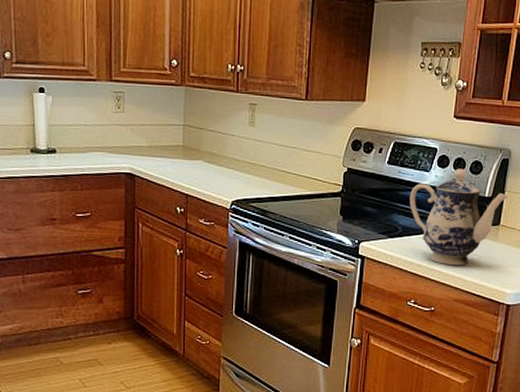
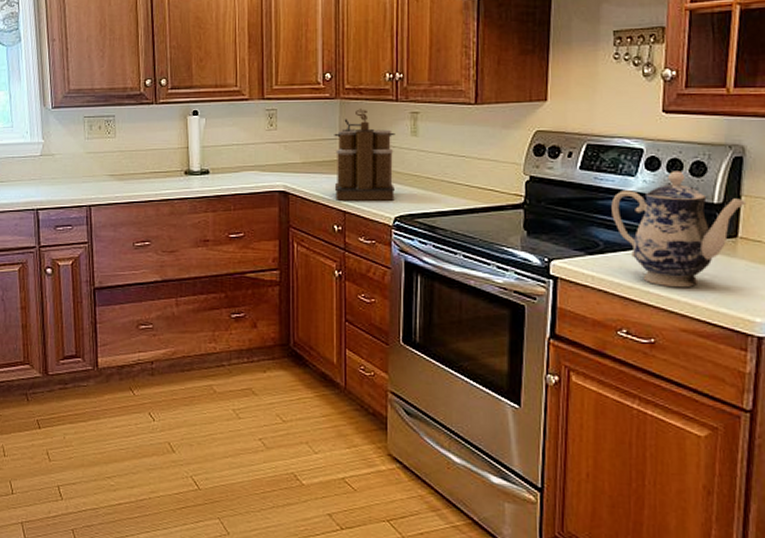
coffee maker: none [178,97,235,186] -> present [334,109,396,201]

